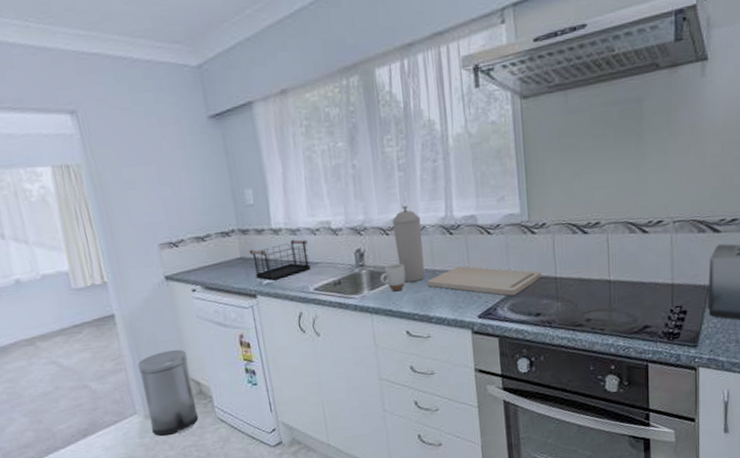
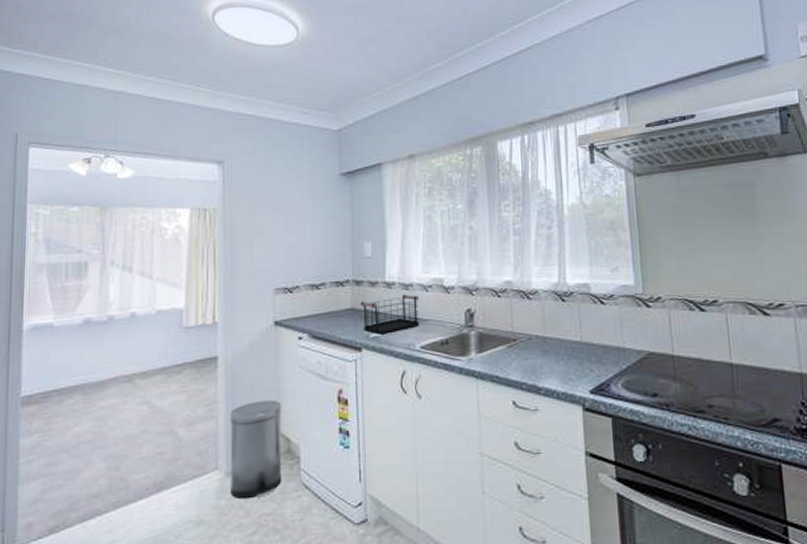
mug: present [380,263,406,292] -> none [488,327,515,357]
canister: present [392,205,425,283] -> none [505,269,535,348]
cutting board: present [427,265,542,296] -> none [537,334,658,371]

